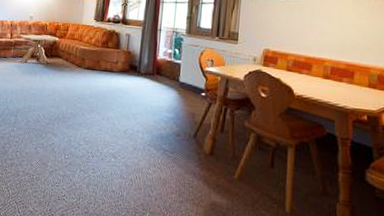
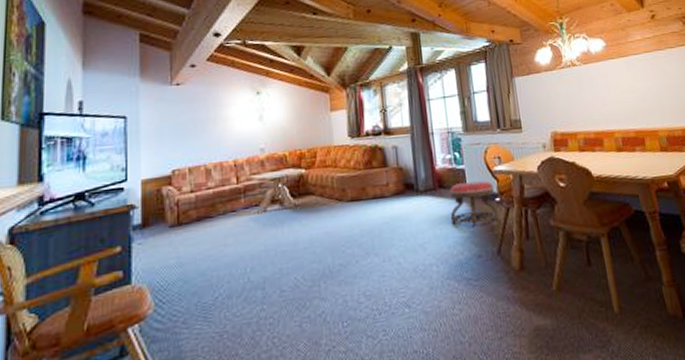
ottoman: none [160,74,202,111] -> present [450,180,499,226]

